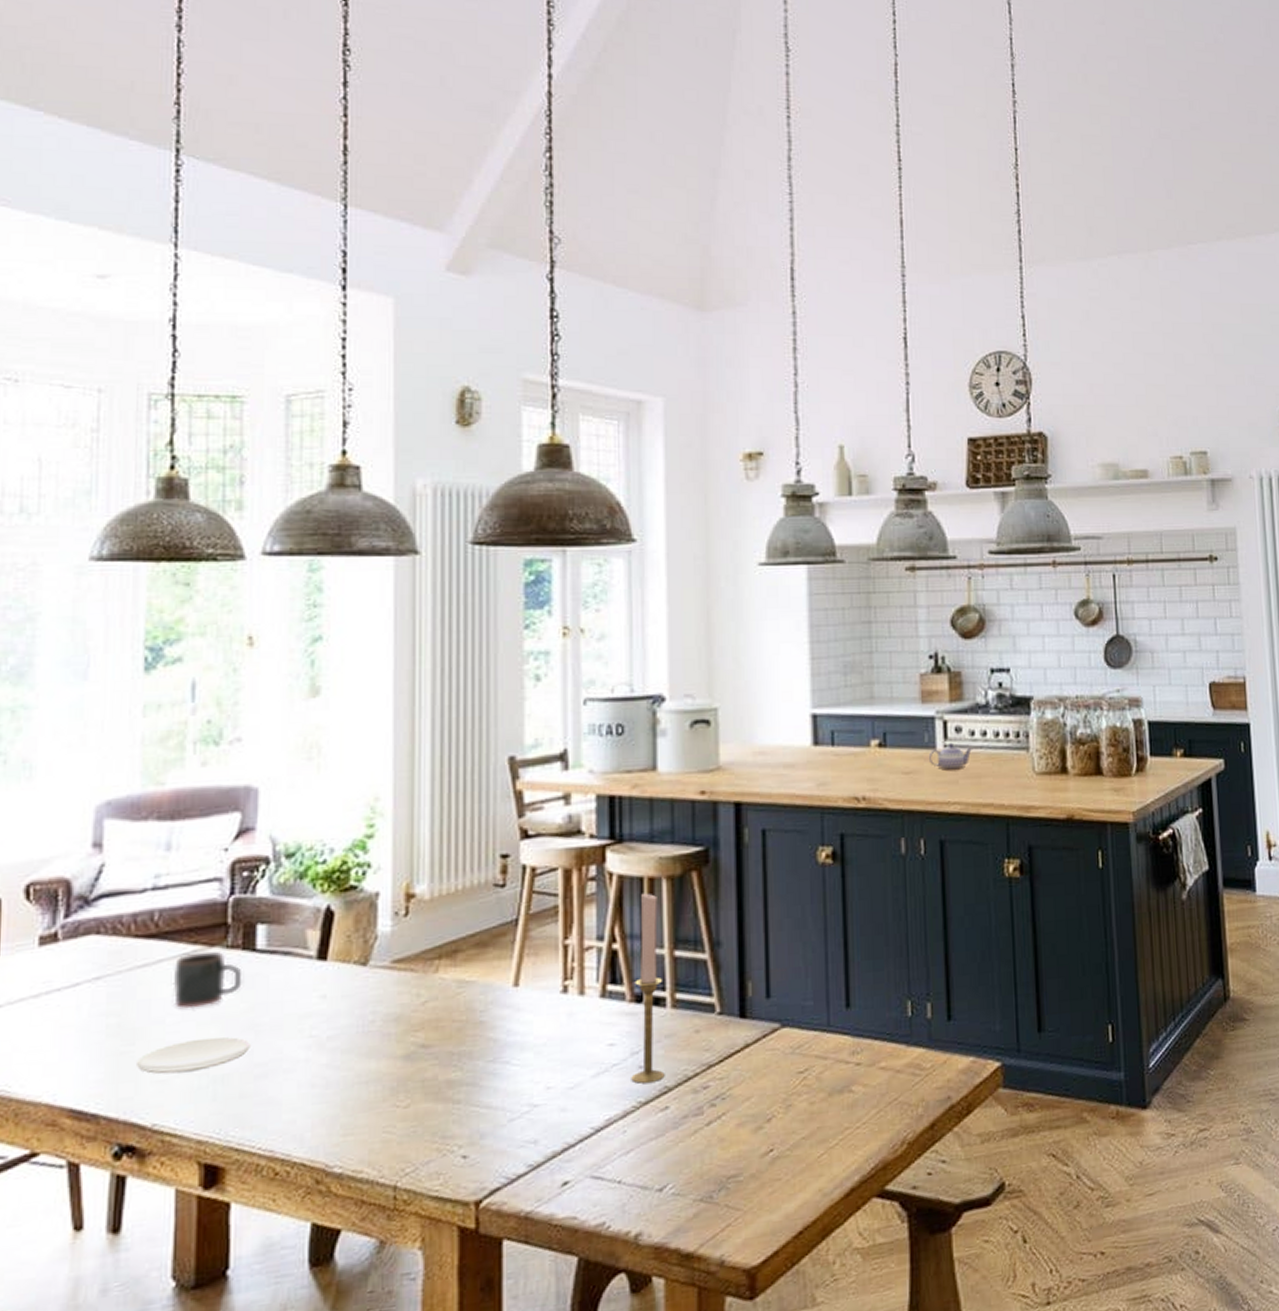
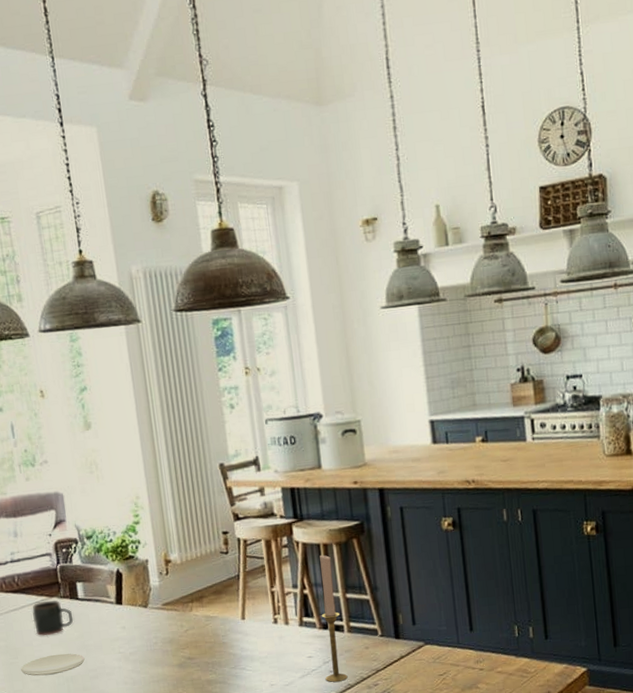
teapot: present [928,742,973,772] -> none [520,435,555,458]

